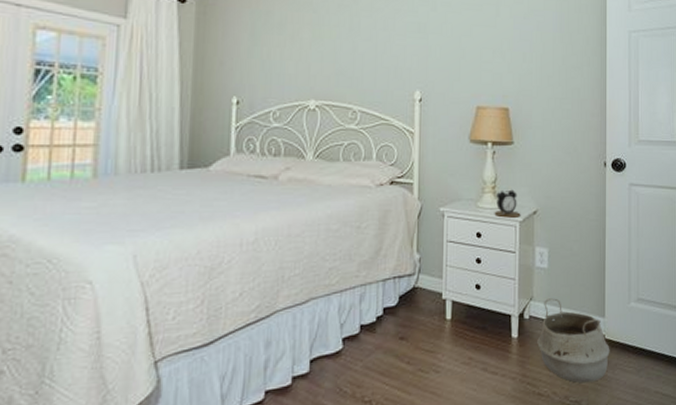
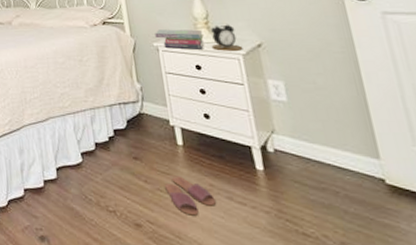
slippers: none [427,352,471,393] -> present [165,176,216,216]
books: none [443,193,489,216] -> present [155,29,205,50]
woven basket: present [536,298,610,383] -> none [288,133,399,232]

